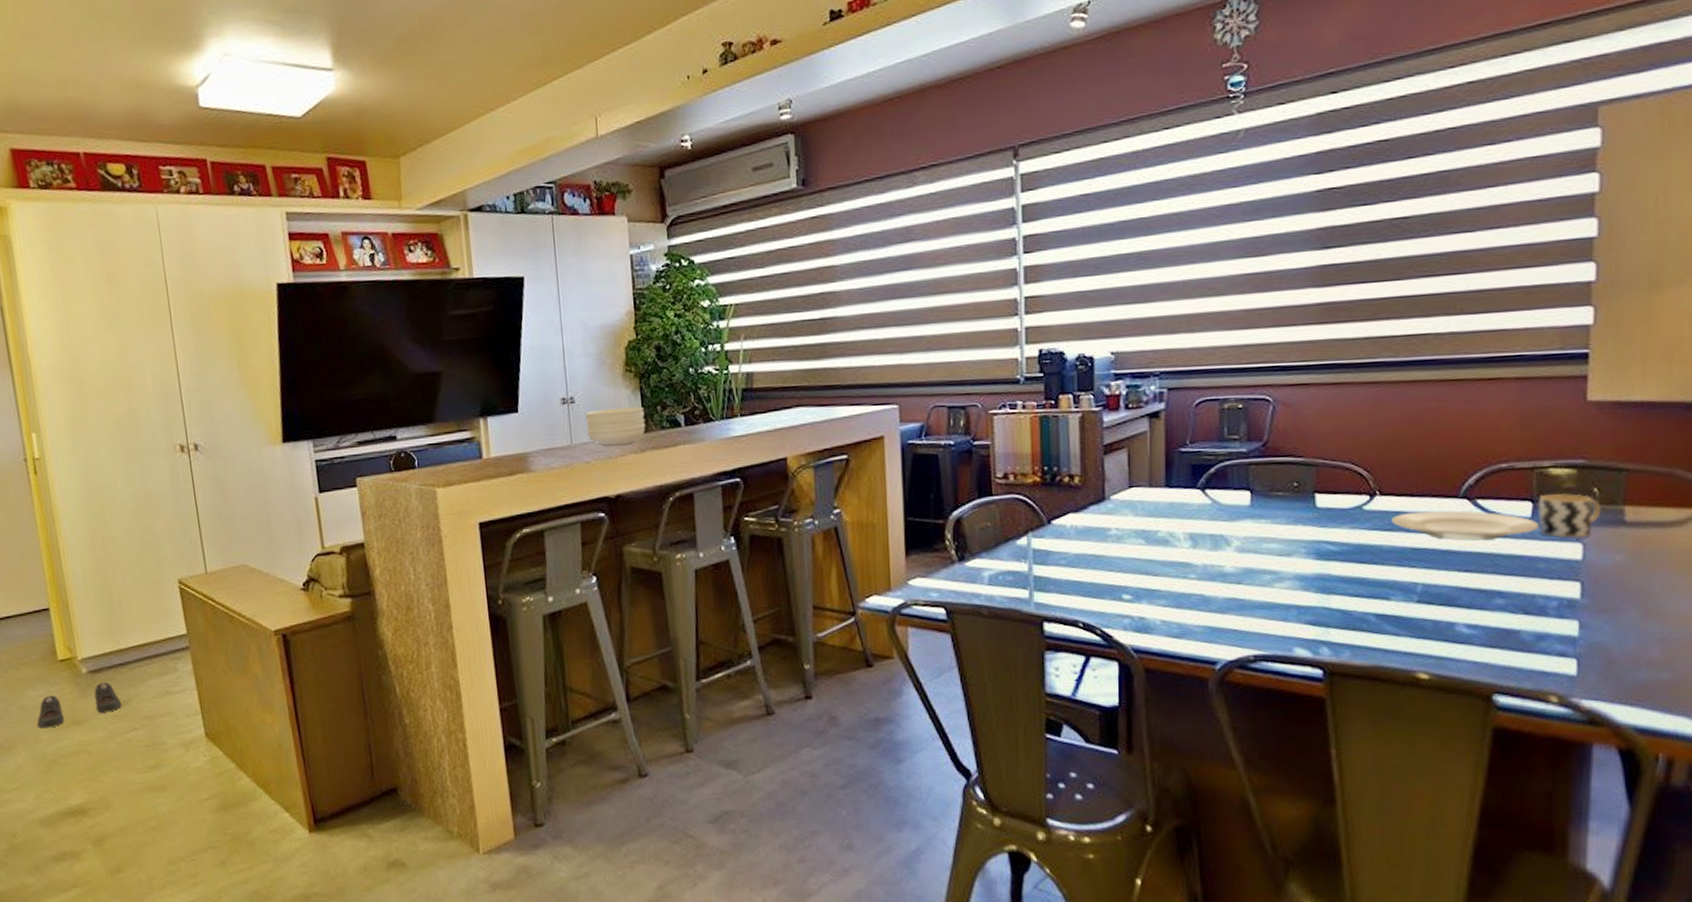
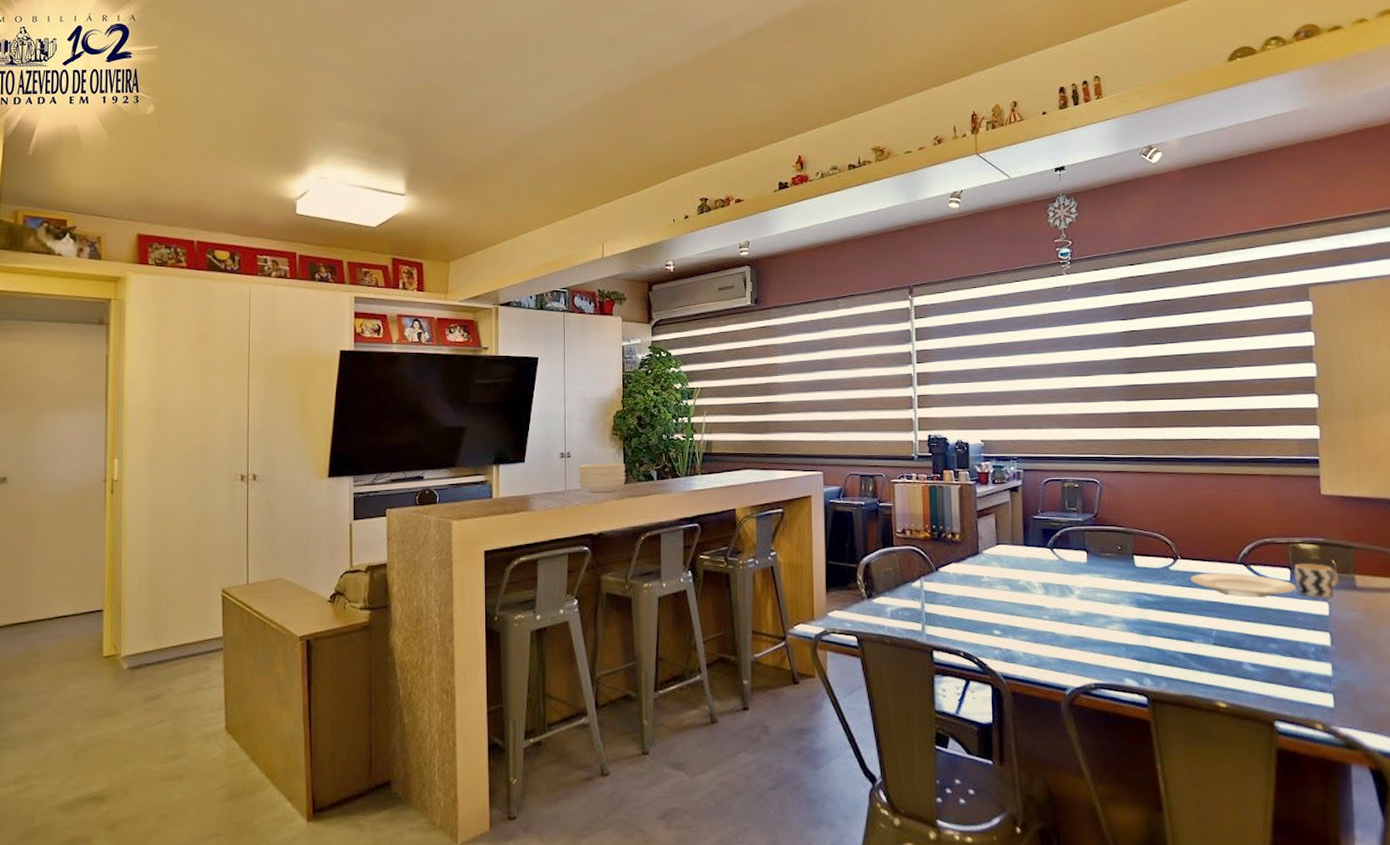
shoe: present [37,682,122,729] -> none [74,678,154,719]

